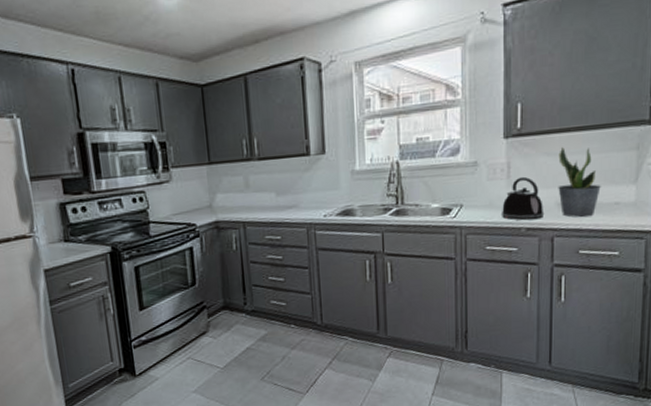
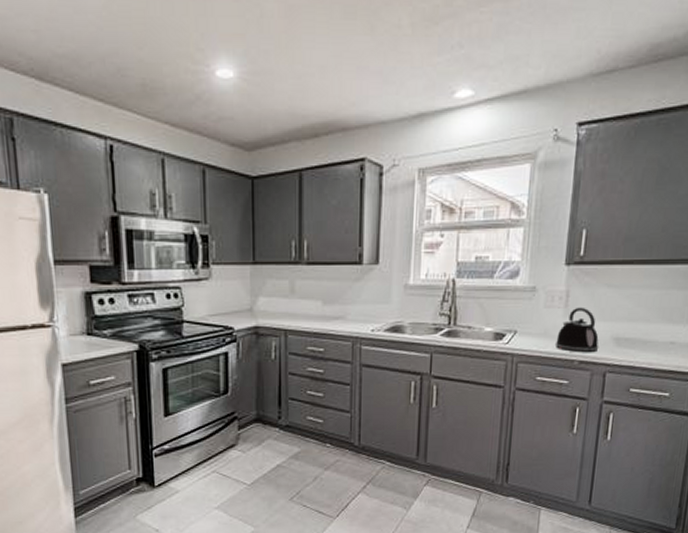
potted plant: present [558,146,601,218] -> none [615,278,658,355]

